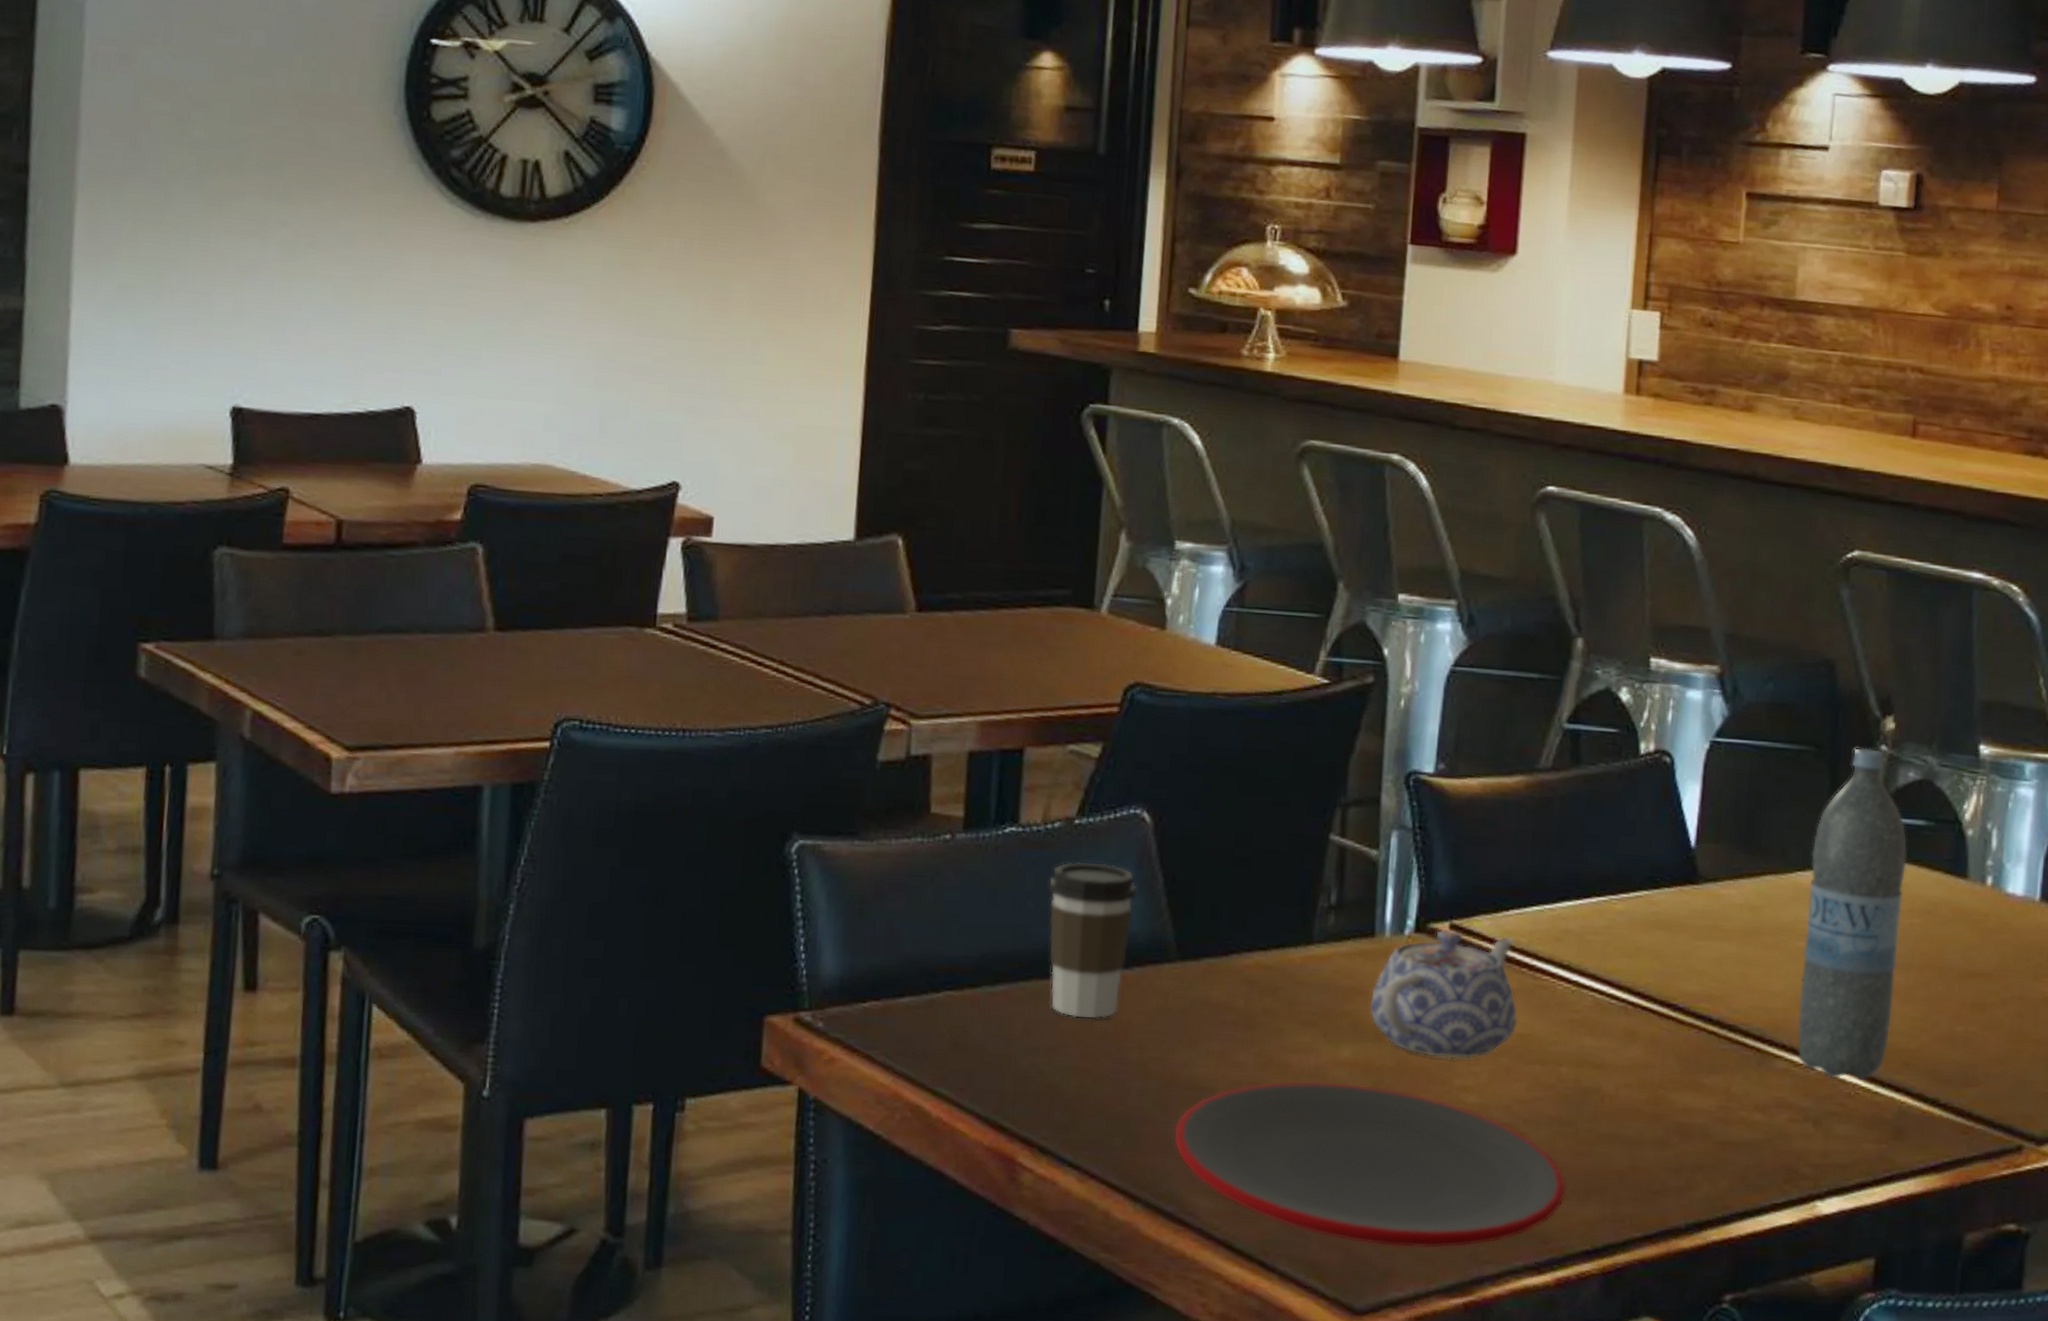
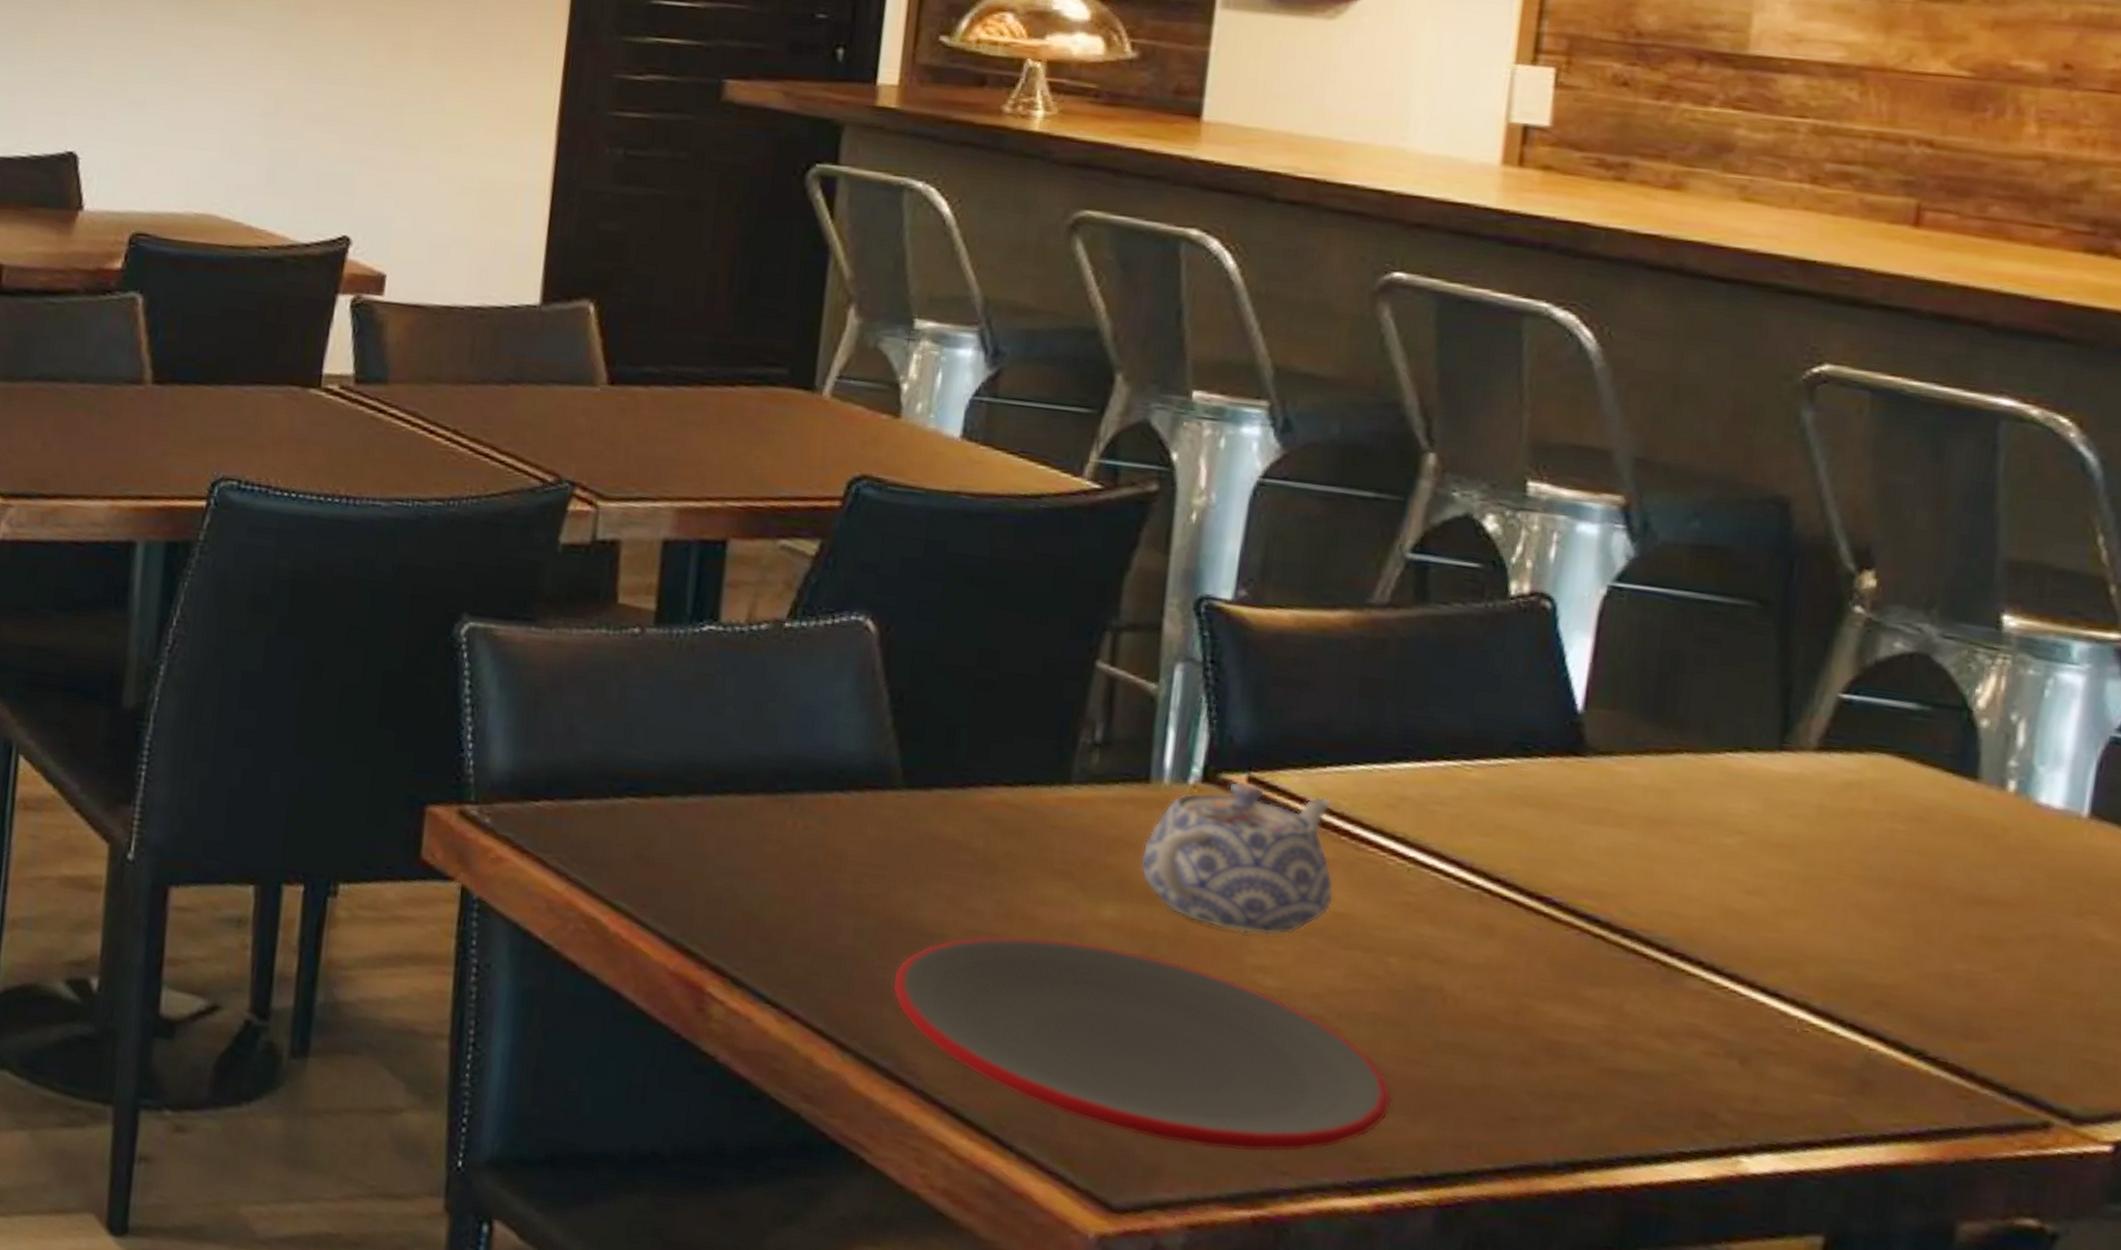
coffee cup: present [1048,861,1137,1019] -> none [749,668,857,845]
water bottle: present [1796,747,1908,1081] -> none [1719,606,1890,1017]

